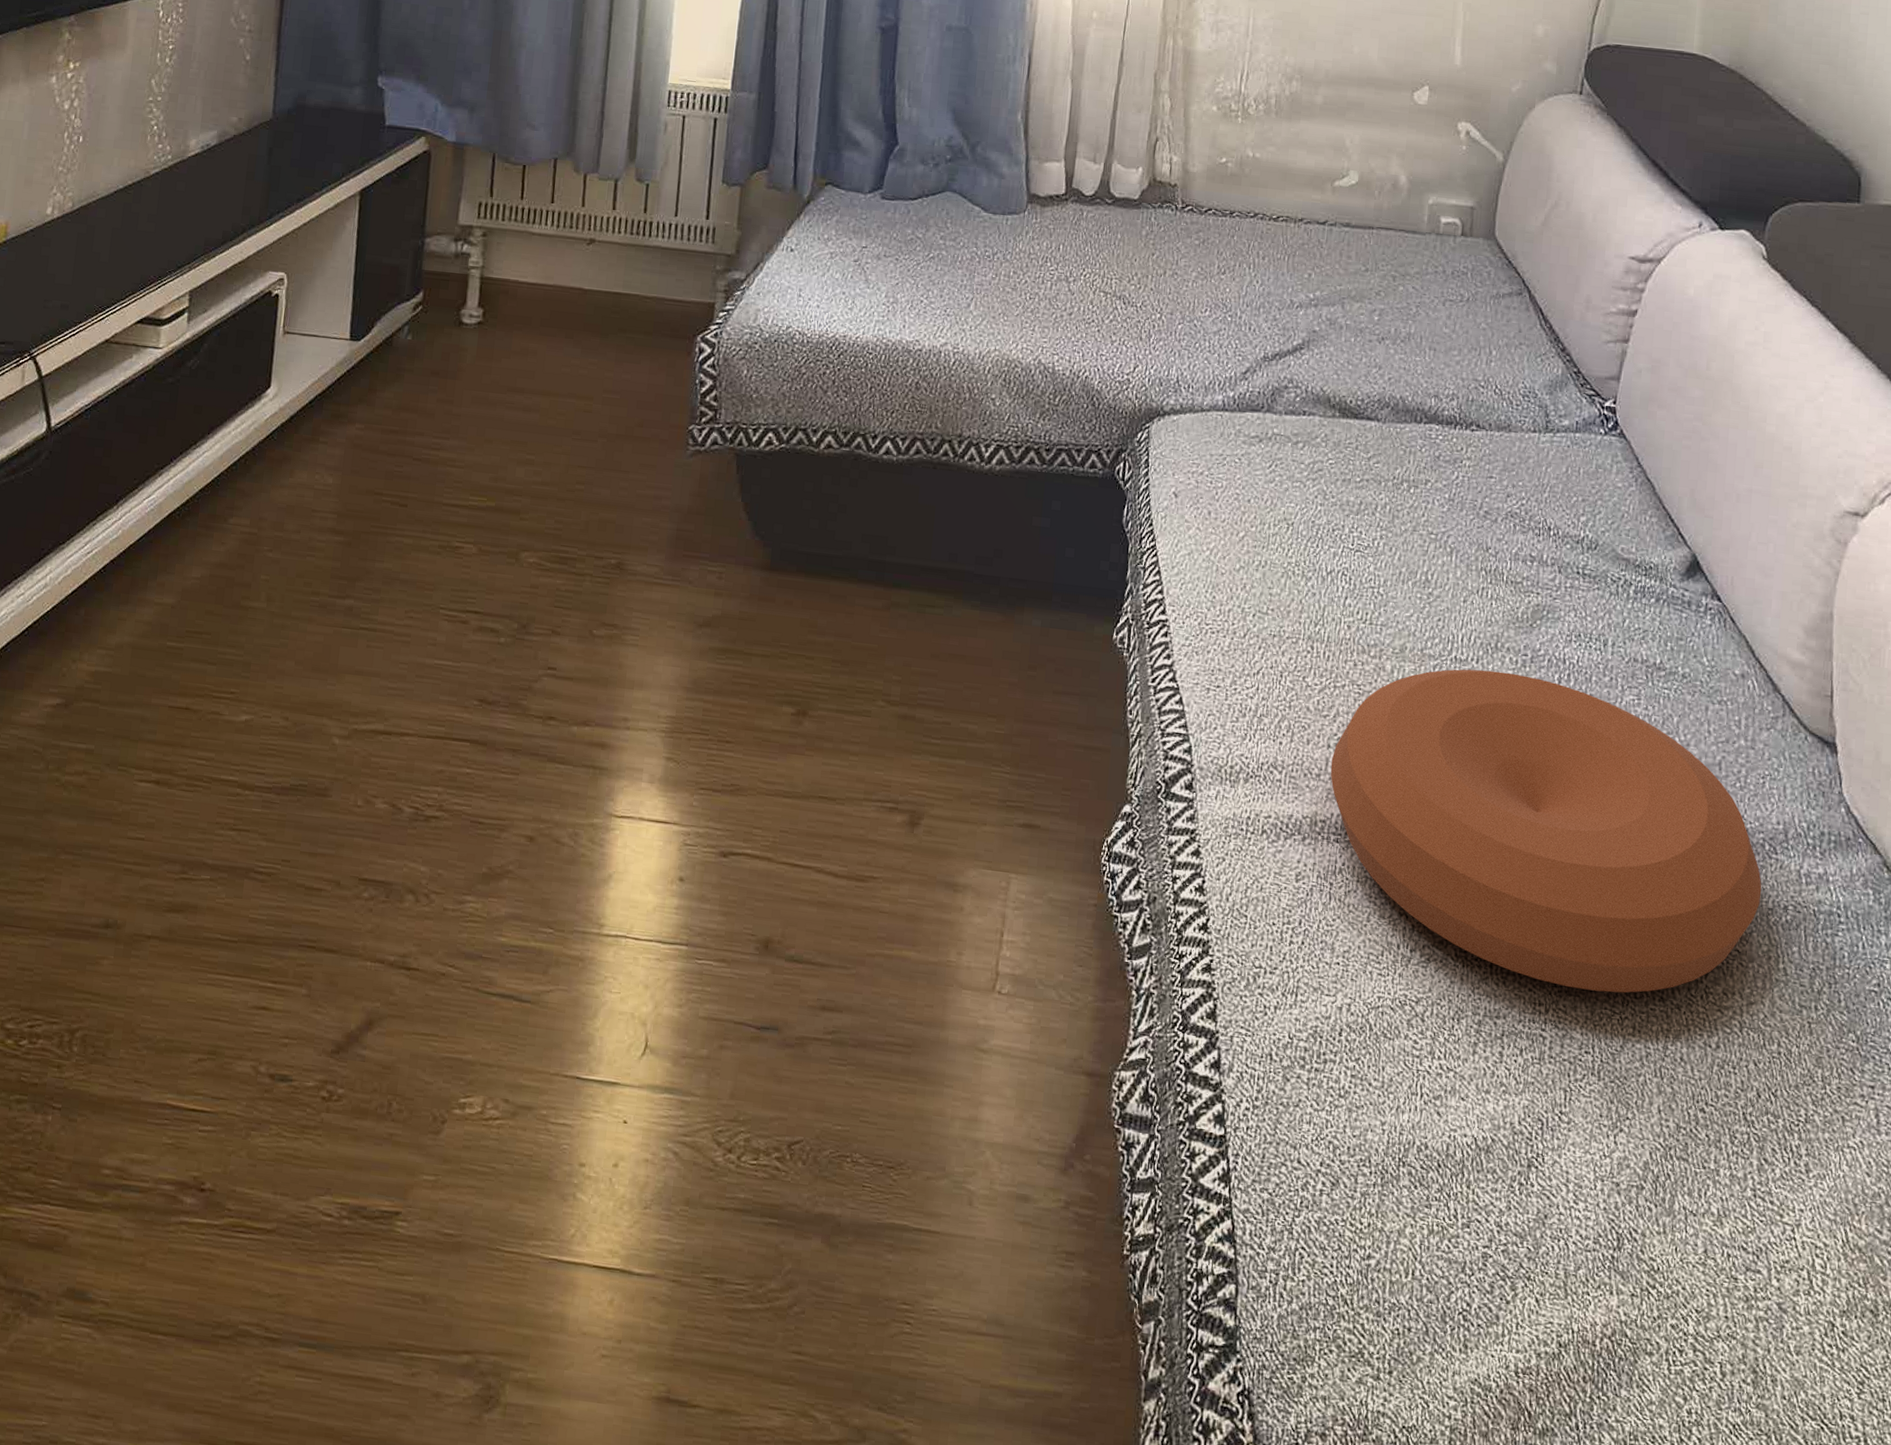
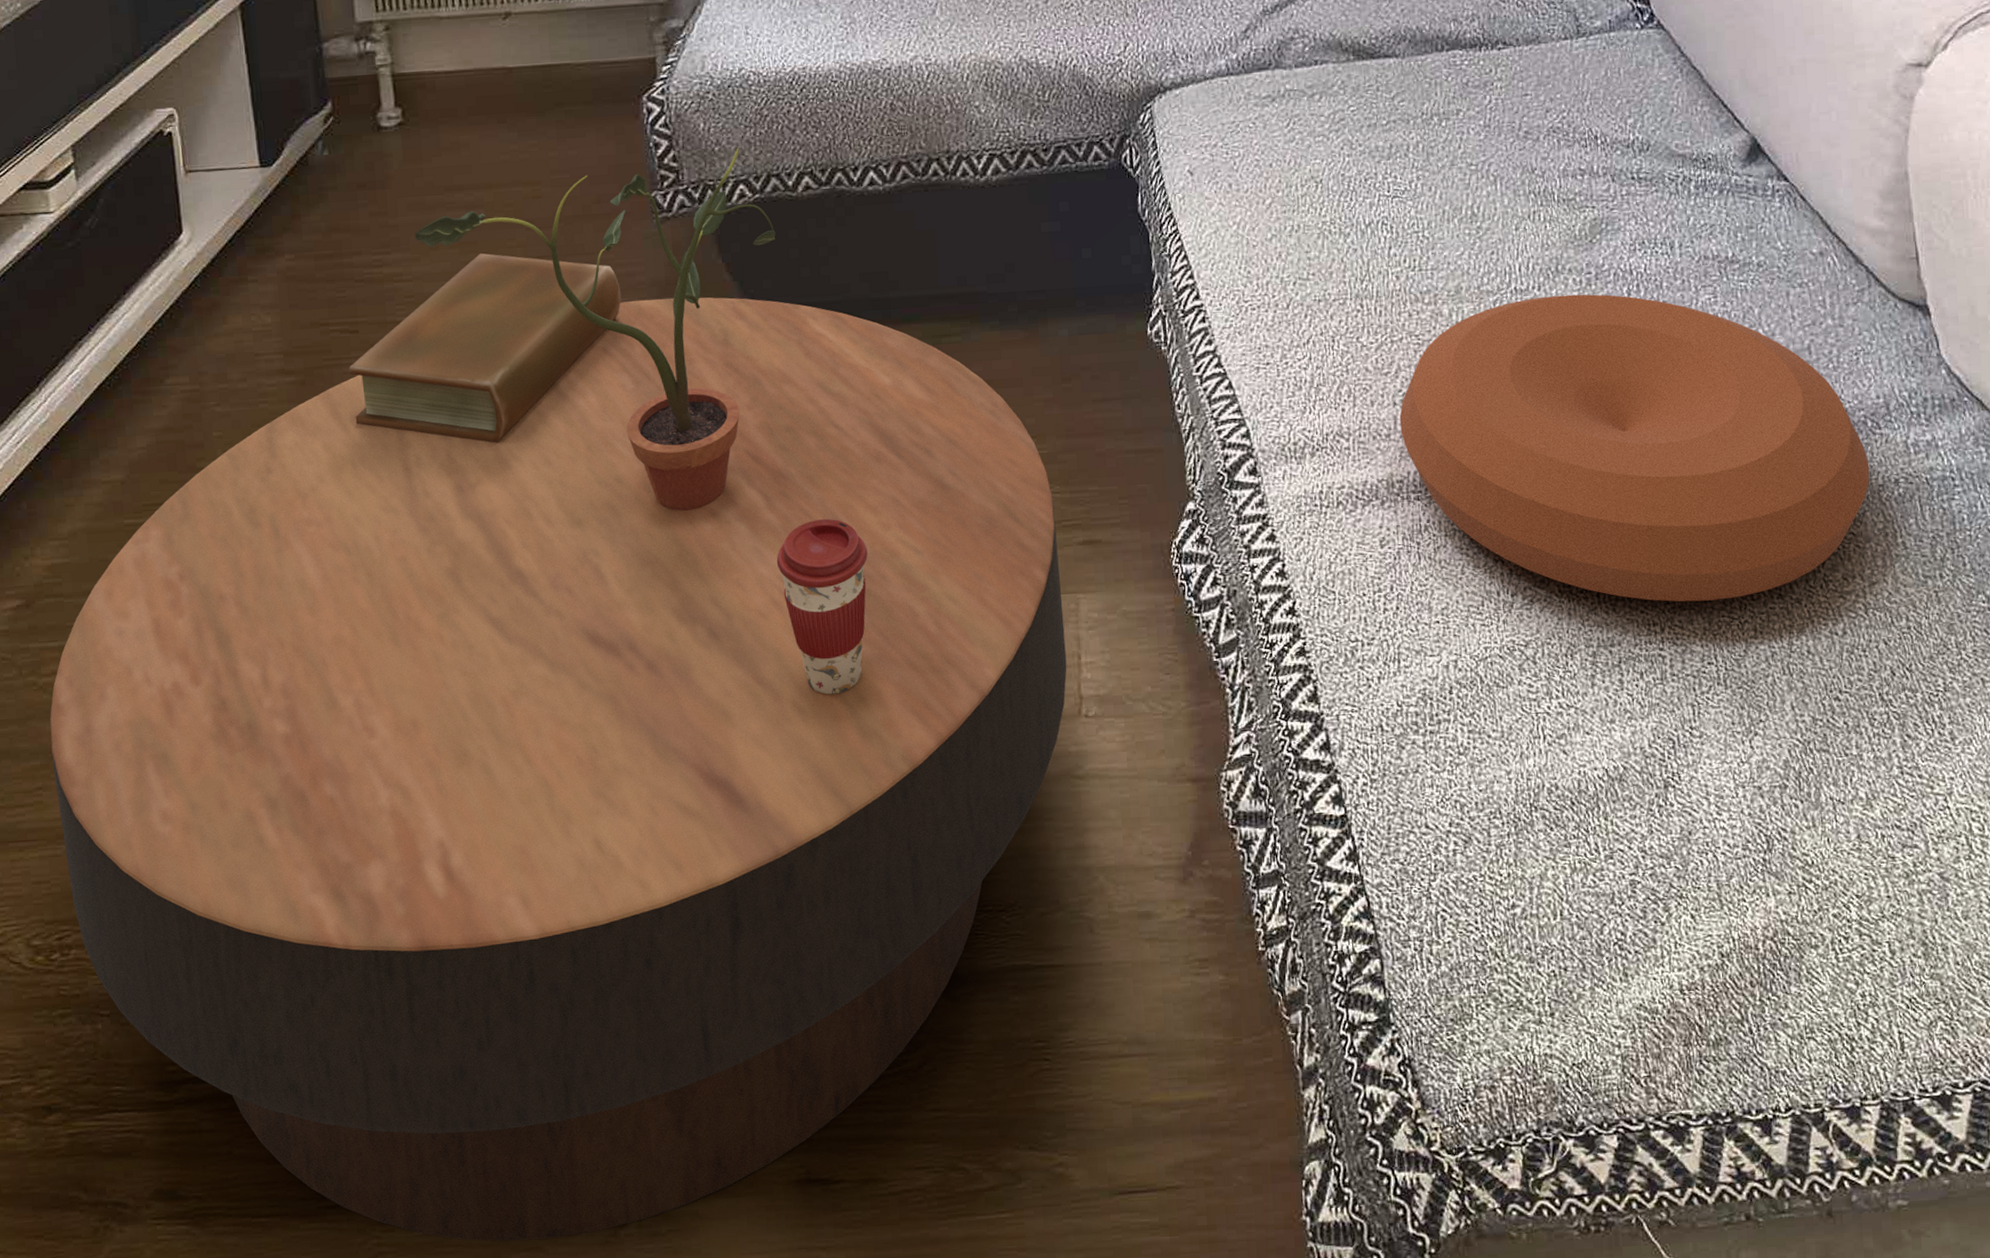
coffee table: none [50,521,1003,1411] -> present [49,297,1067,1242]
book: none [389,453,647,632] -> present [348,253,622,443]
potted plant: none [473,398,794,728] -> present [415,147,776,511]
coffee cup: none [741,757,826,928] -> present [776,518,868,695]

